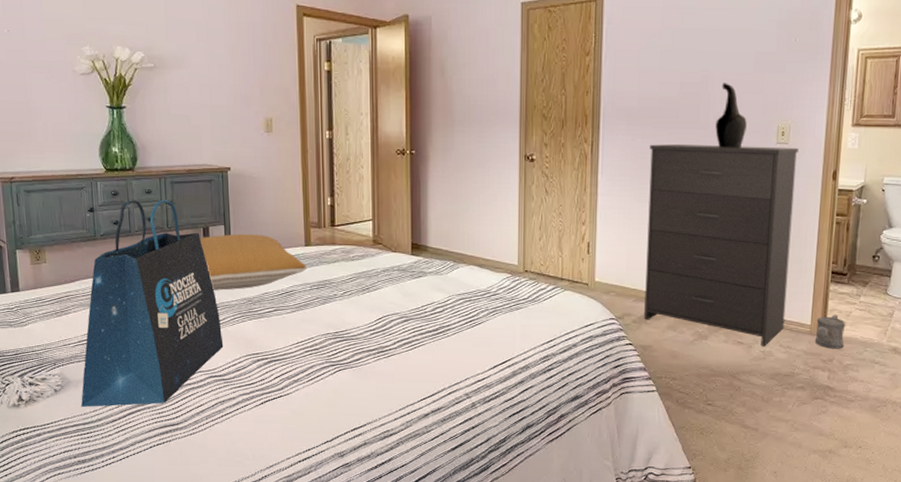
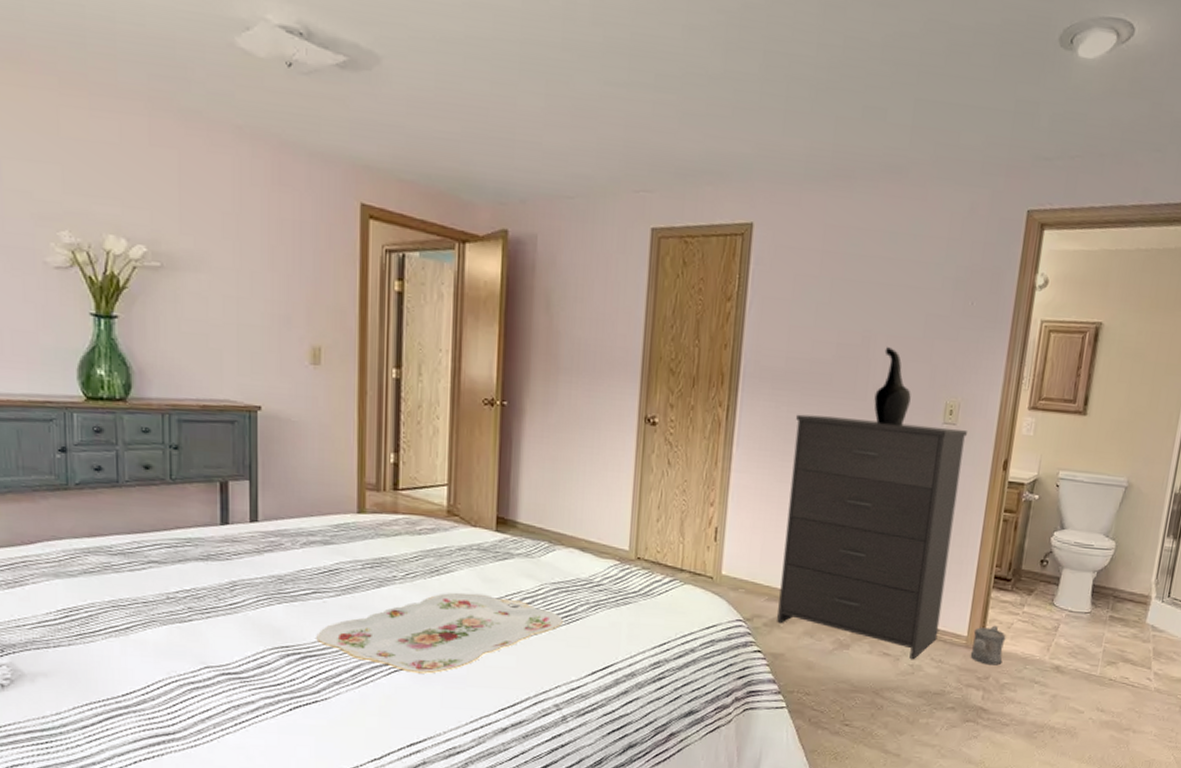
tote bag: present [80,199,224,407] -> none [37,440,242,709]
pillow: present [199,234,306,290] -> none [214,492,358,564]
serving tray: none [278,305,468,372] -> present [316,592,563,674]

